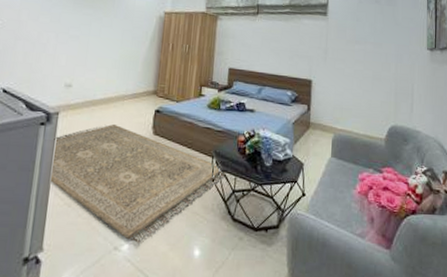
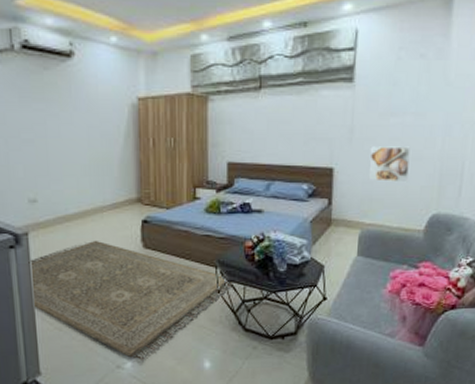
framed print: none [339,66,371,97] -> present [369,146,410,183]

